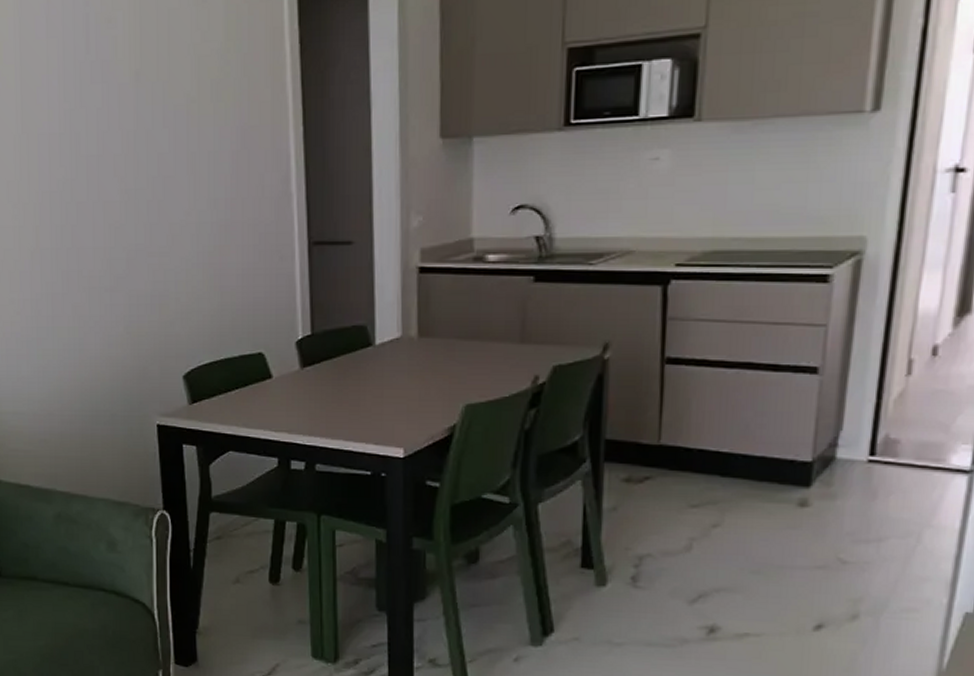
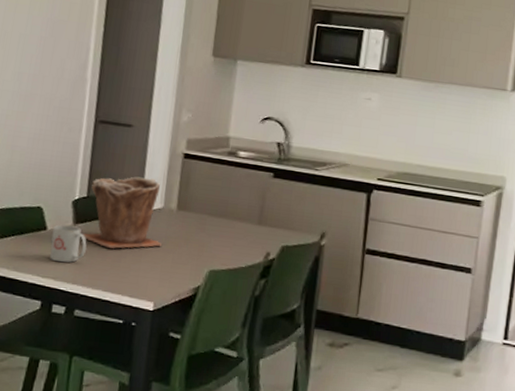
mug: none [279,370,319,413] -> present [50,225,87,263]
plant pot: none [313,303,406,392] -> present [83,176,163,249]

